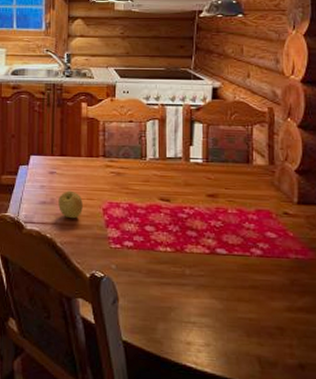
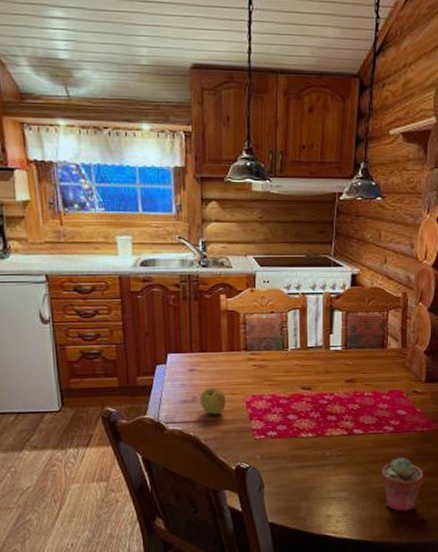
potted succulent: none [249,285,300,352] -> present [381,457,424,512]

